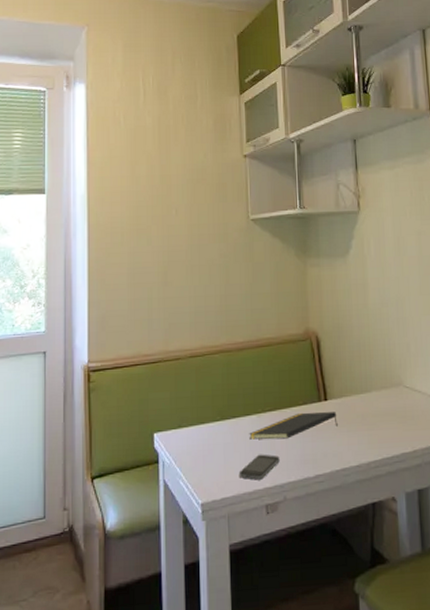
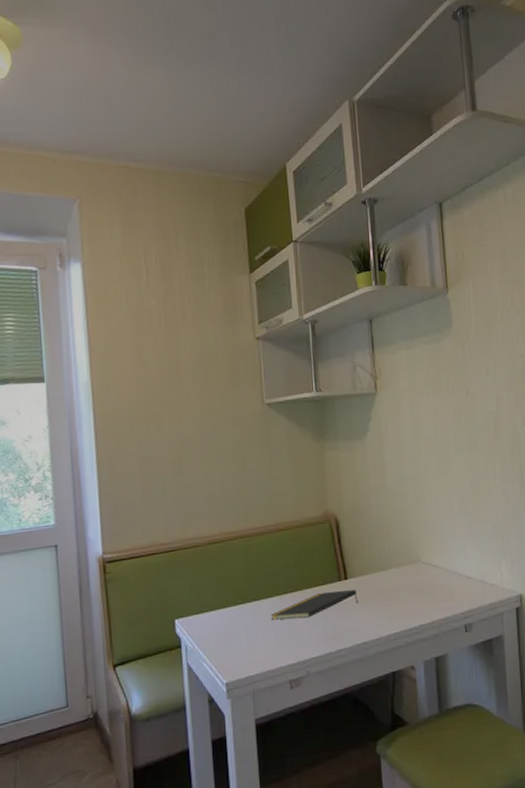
smartphone: present [238,454,280,480] -> none [262,633,302,658]

